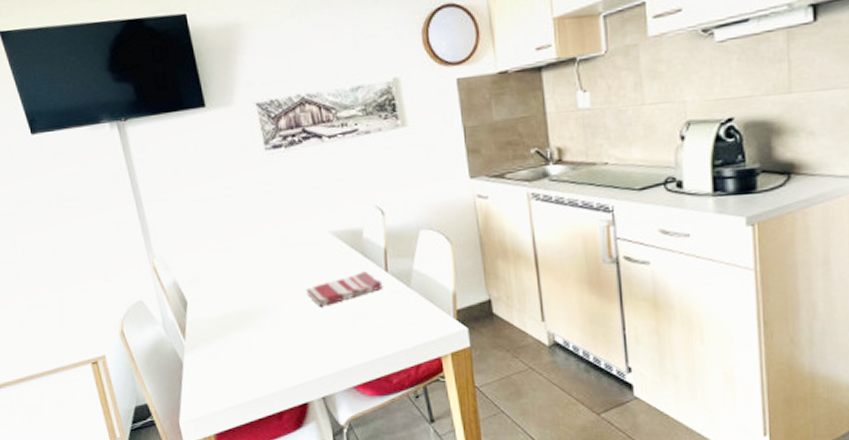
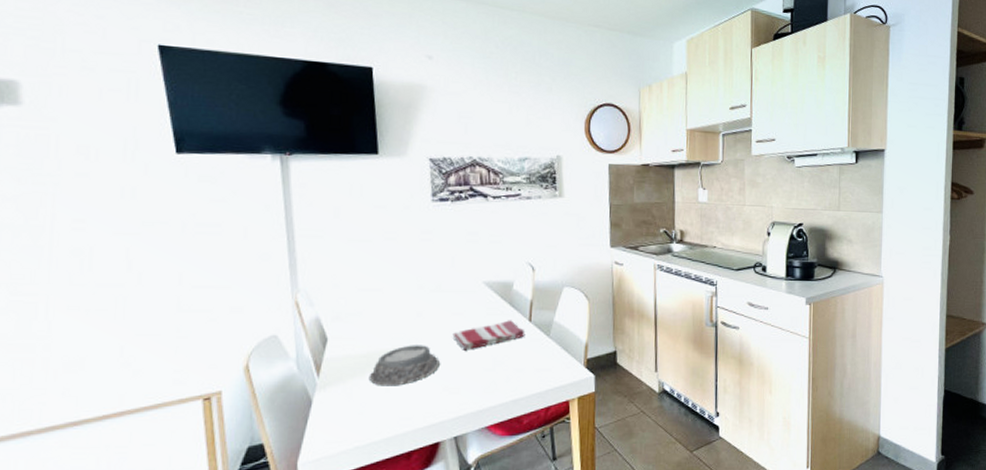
mortar: none [230,303,297,347] -> present [368,345,440,386]

